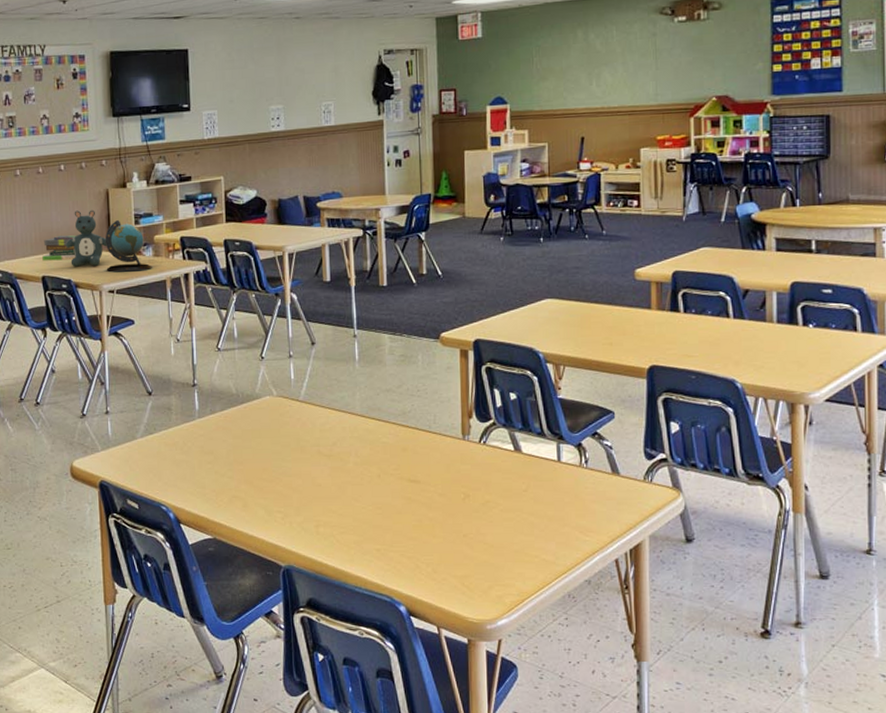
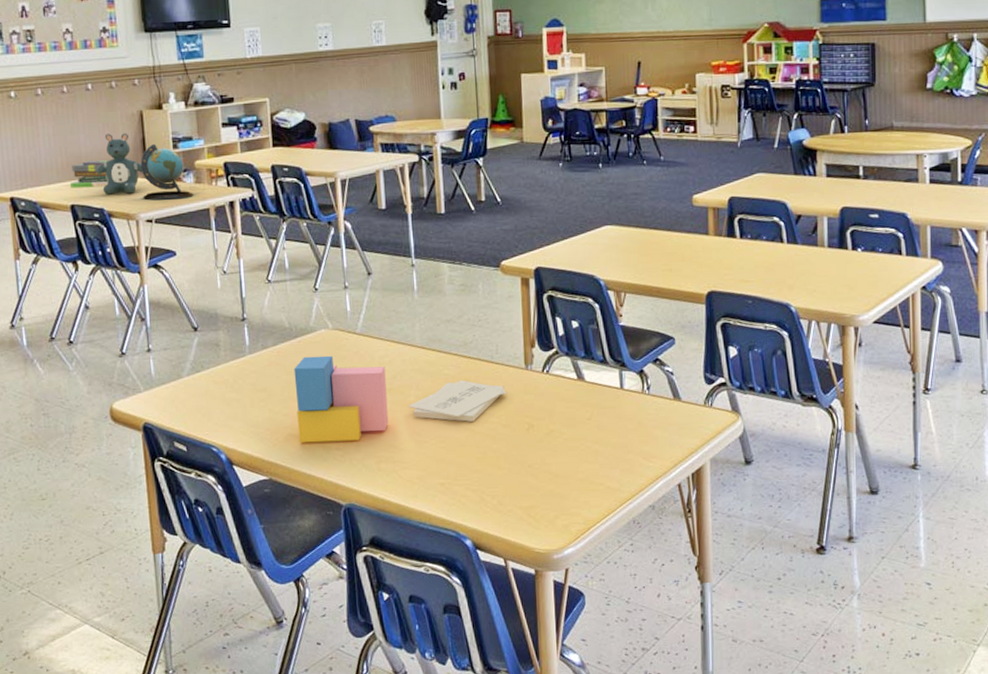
toy blocks: none [239,421,328,505] -> present [293,355,389,443]
paper: none [347,448,444,490] -> present [408,380,507,422]

